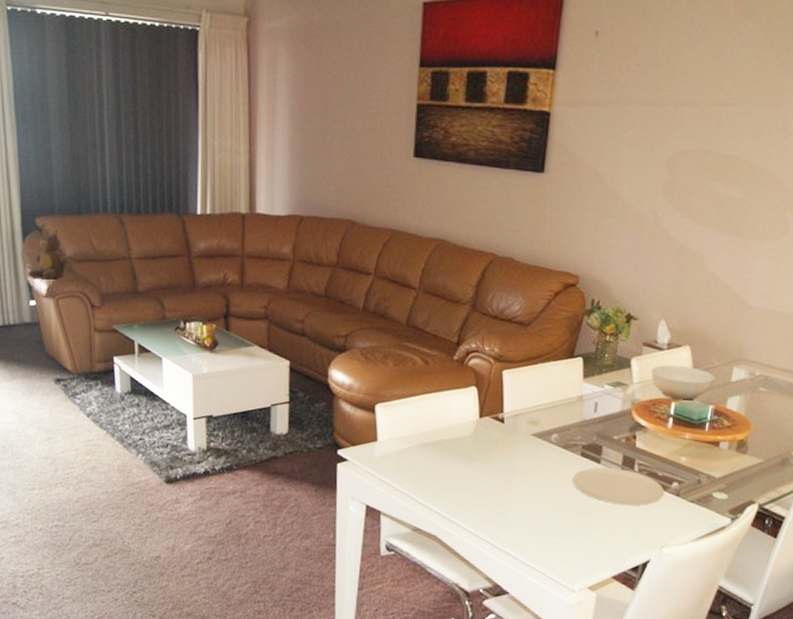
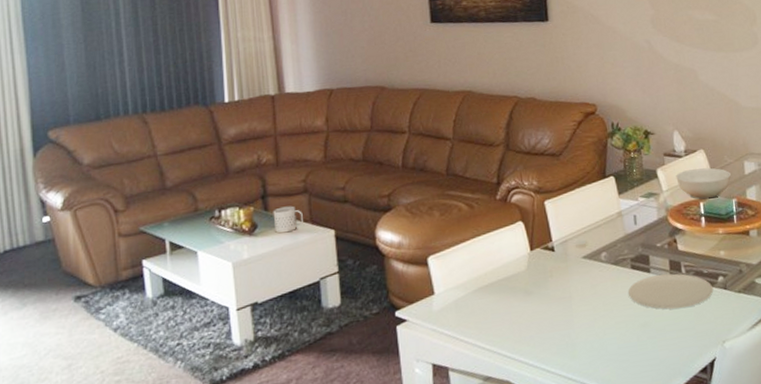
teddy bear: present [28,228,70,280] -> none [40,139,88,194]
mug: none [233,329,262,355] -> present [273,206,304,234]

